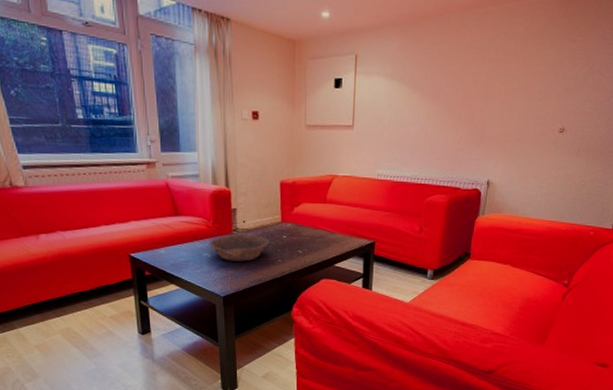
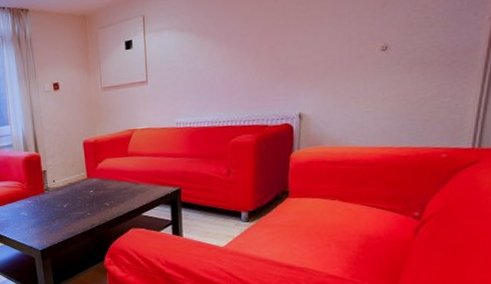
bowl: present [209,234,269,262] -> none [25,192,78,218]

